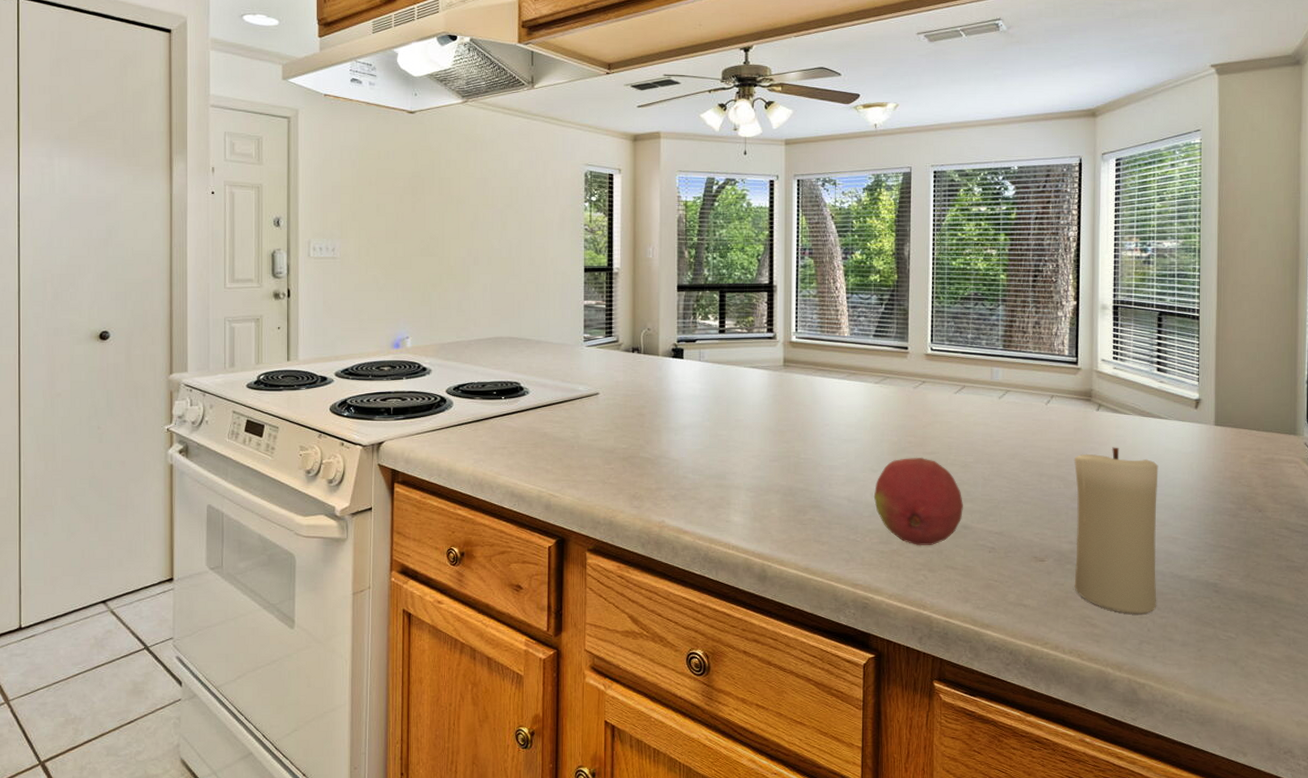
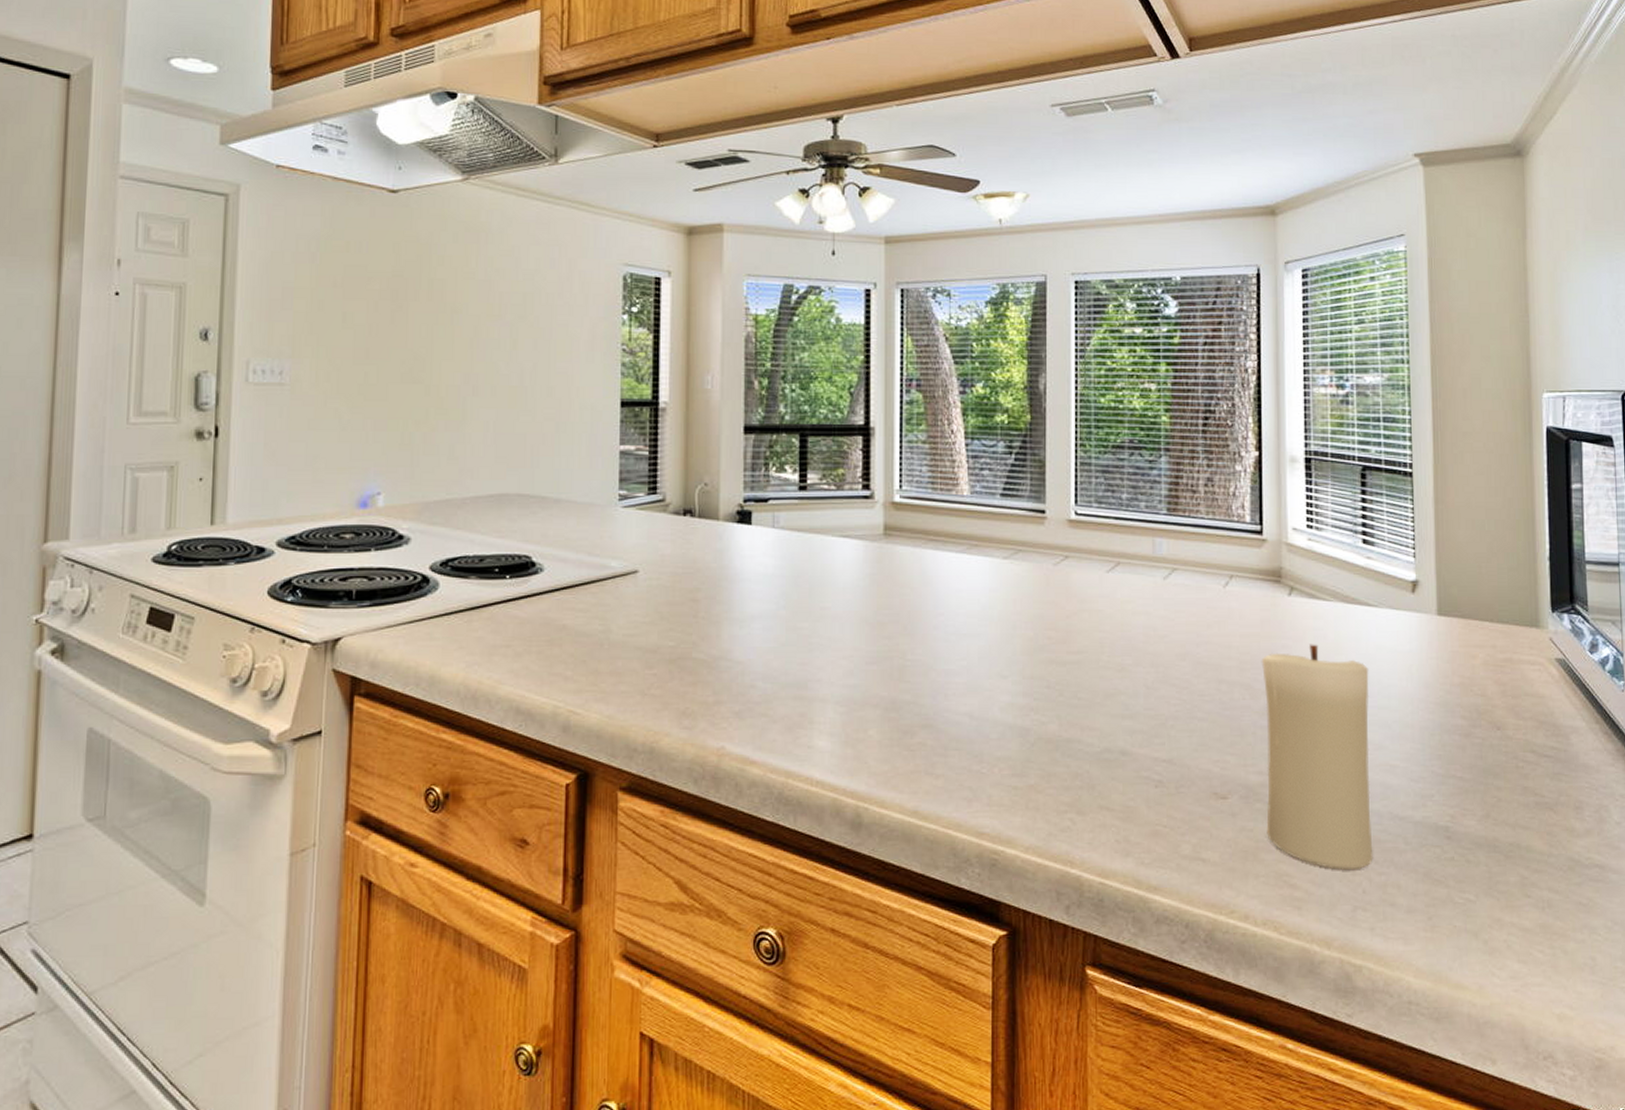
fruit: present [873,458,964,546] -> none [1003,659,1122,780]

